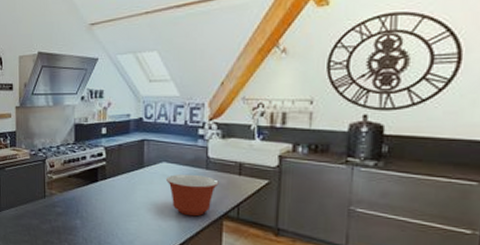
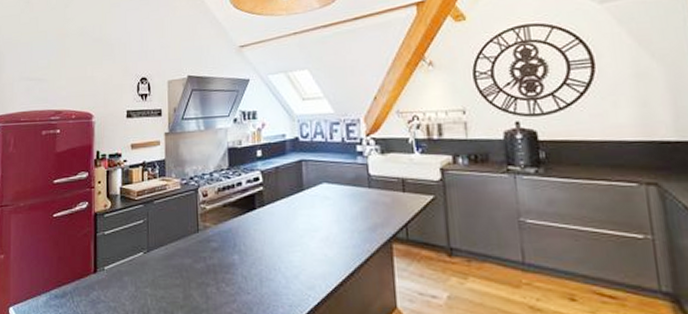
mixing bowl: present [166,174,219,217] -> none [328,194,384,241]

